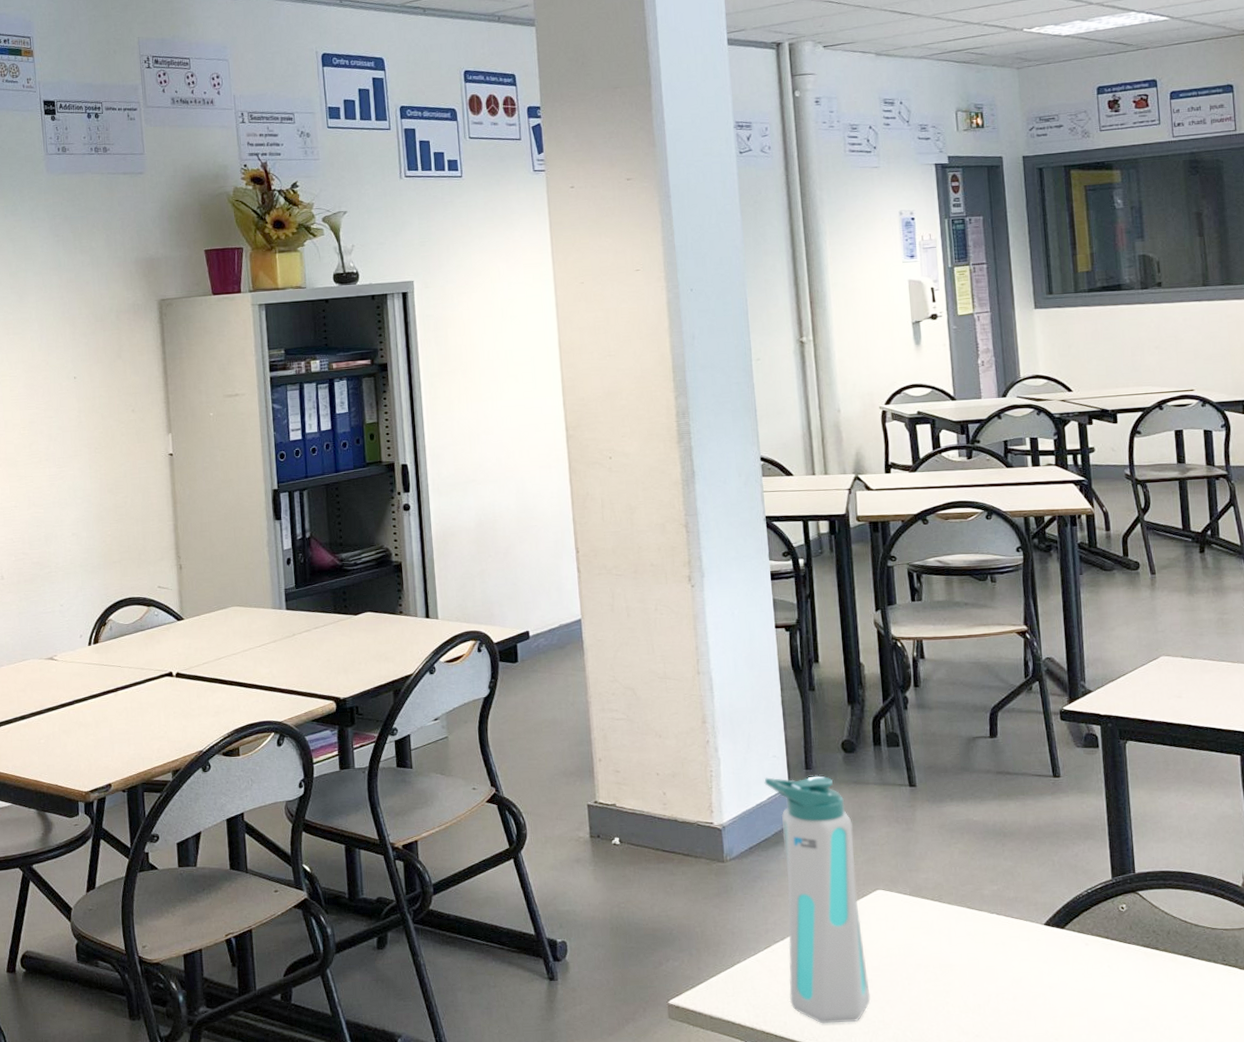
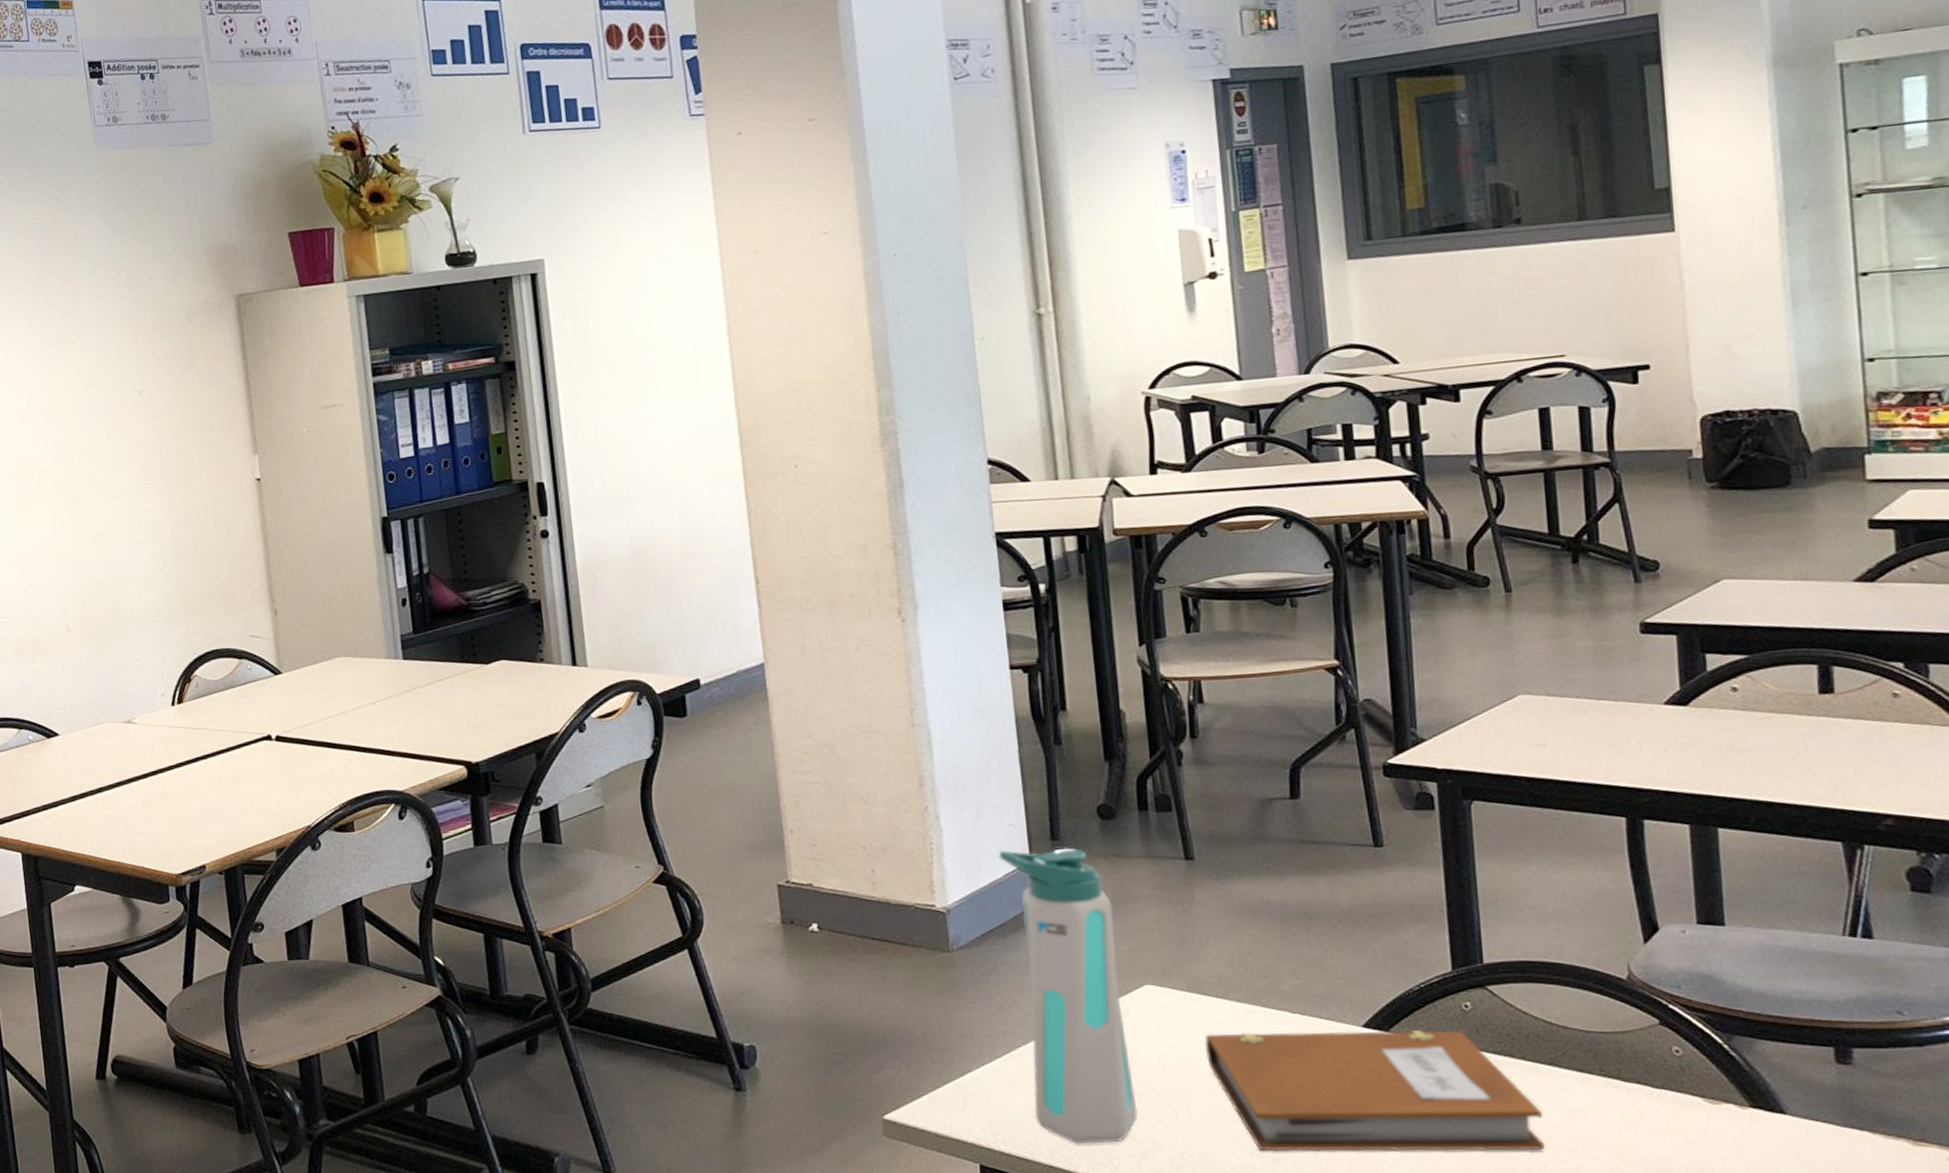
notebook: none [923,927,1182,1029] -> present [1204,1030,1546,1152]

